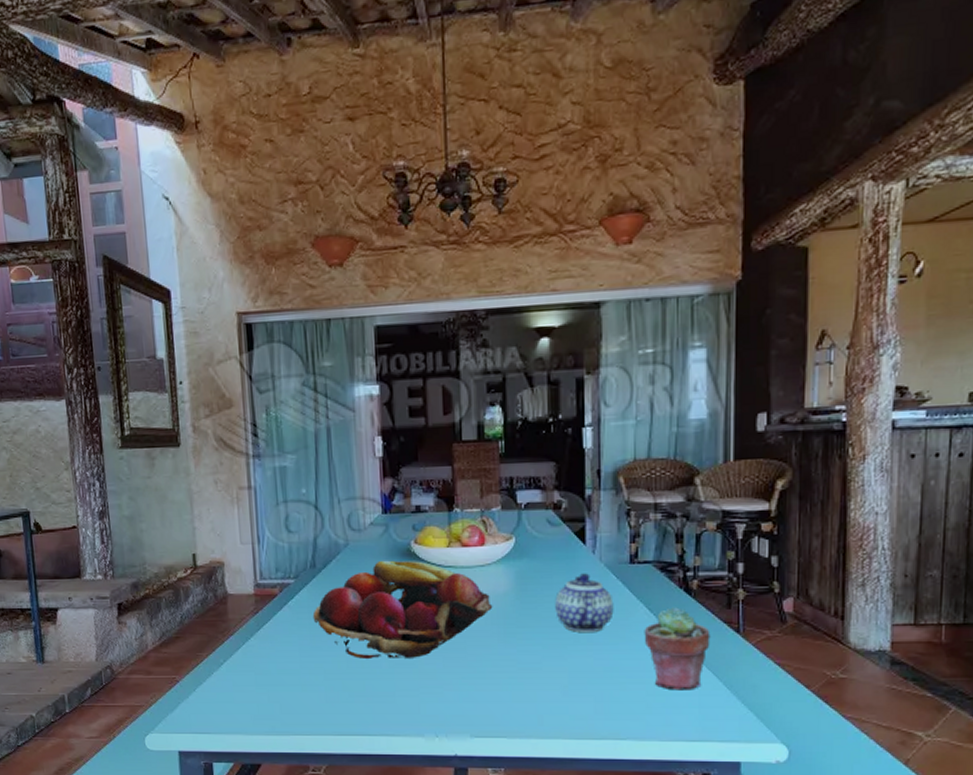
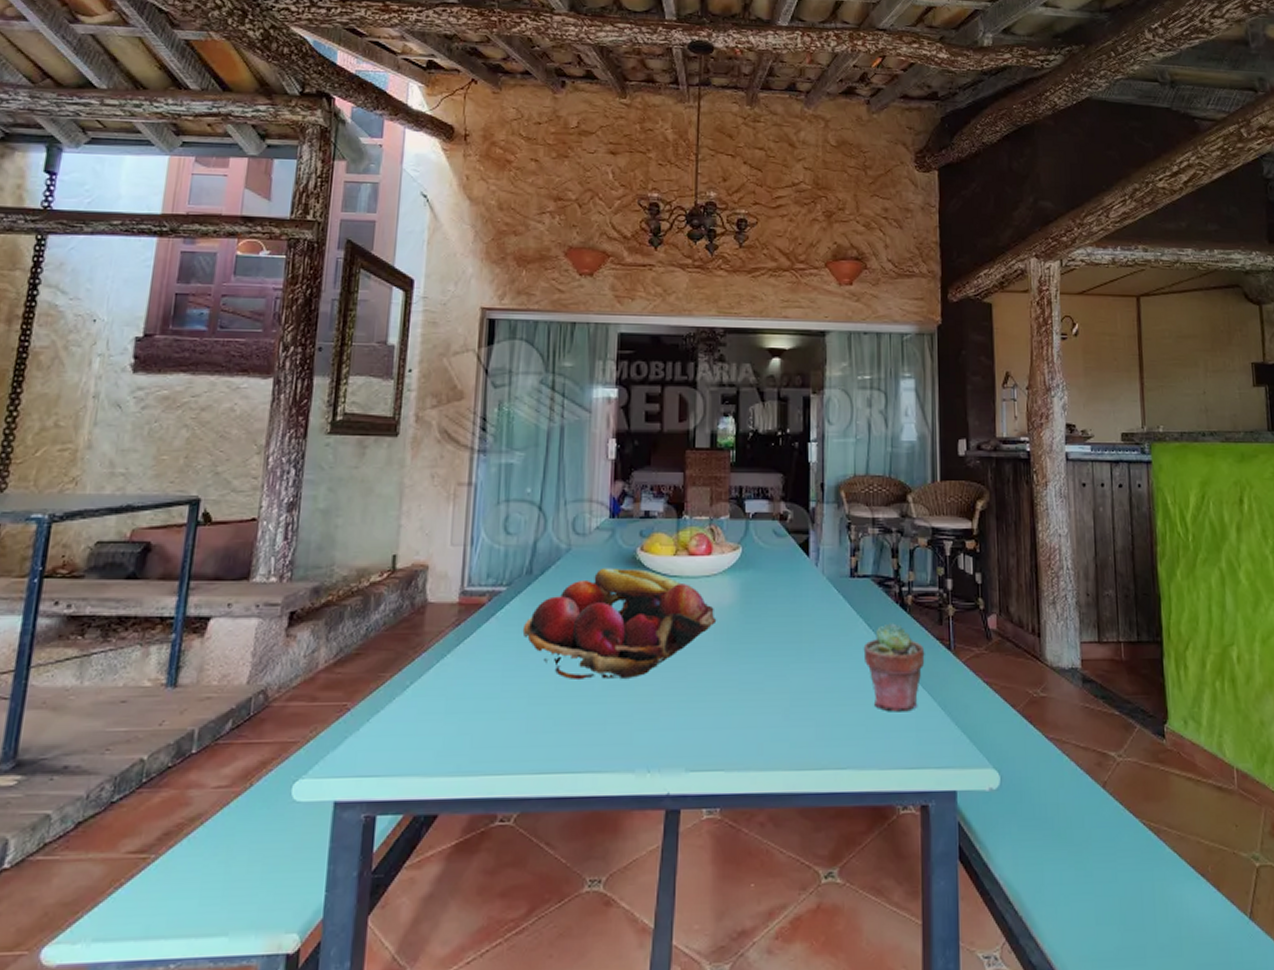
teapot: present [555,573,614,632] -> none [779,586,835,649]

